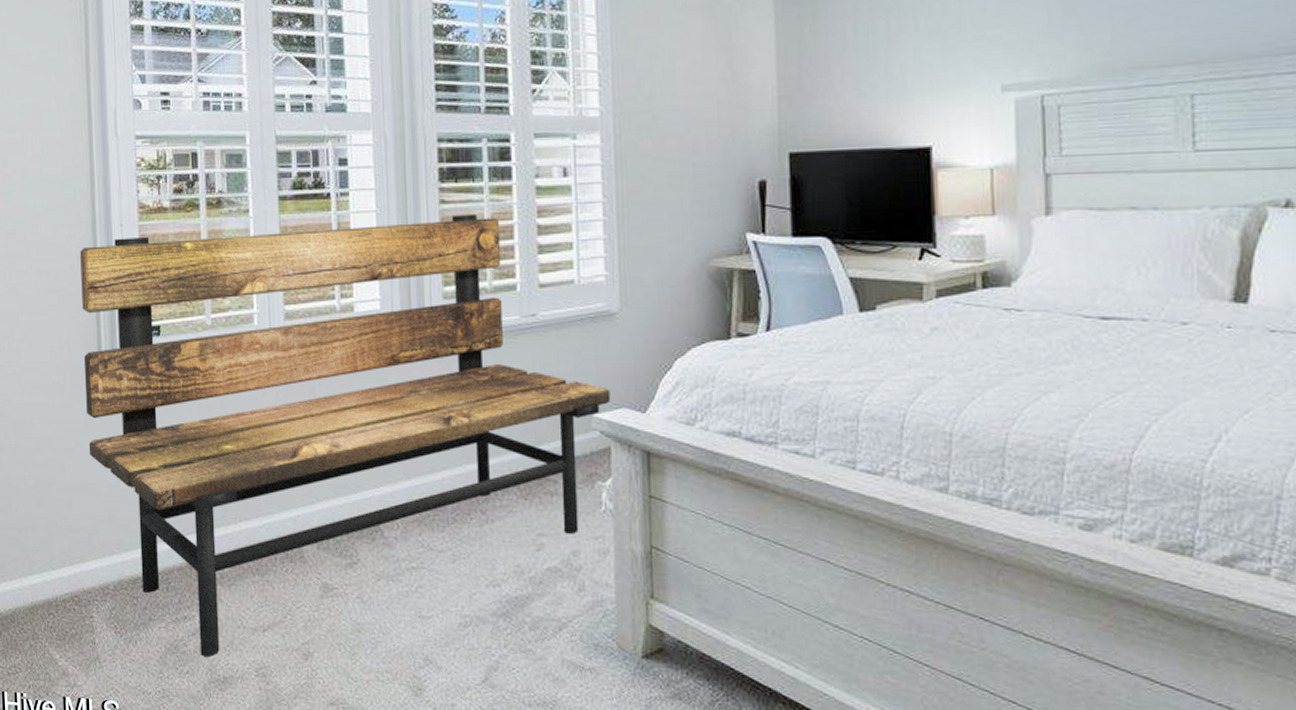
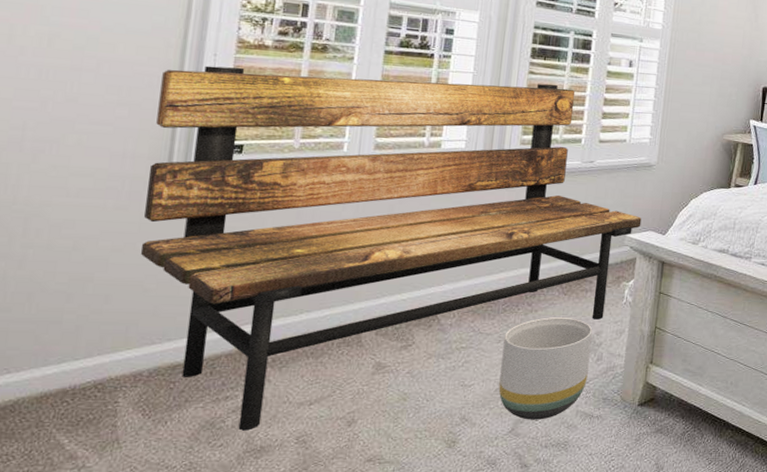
planter: none [459,530,570,669] -> present [498,317,593,420]

